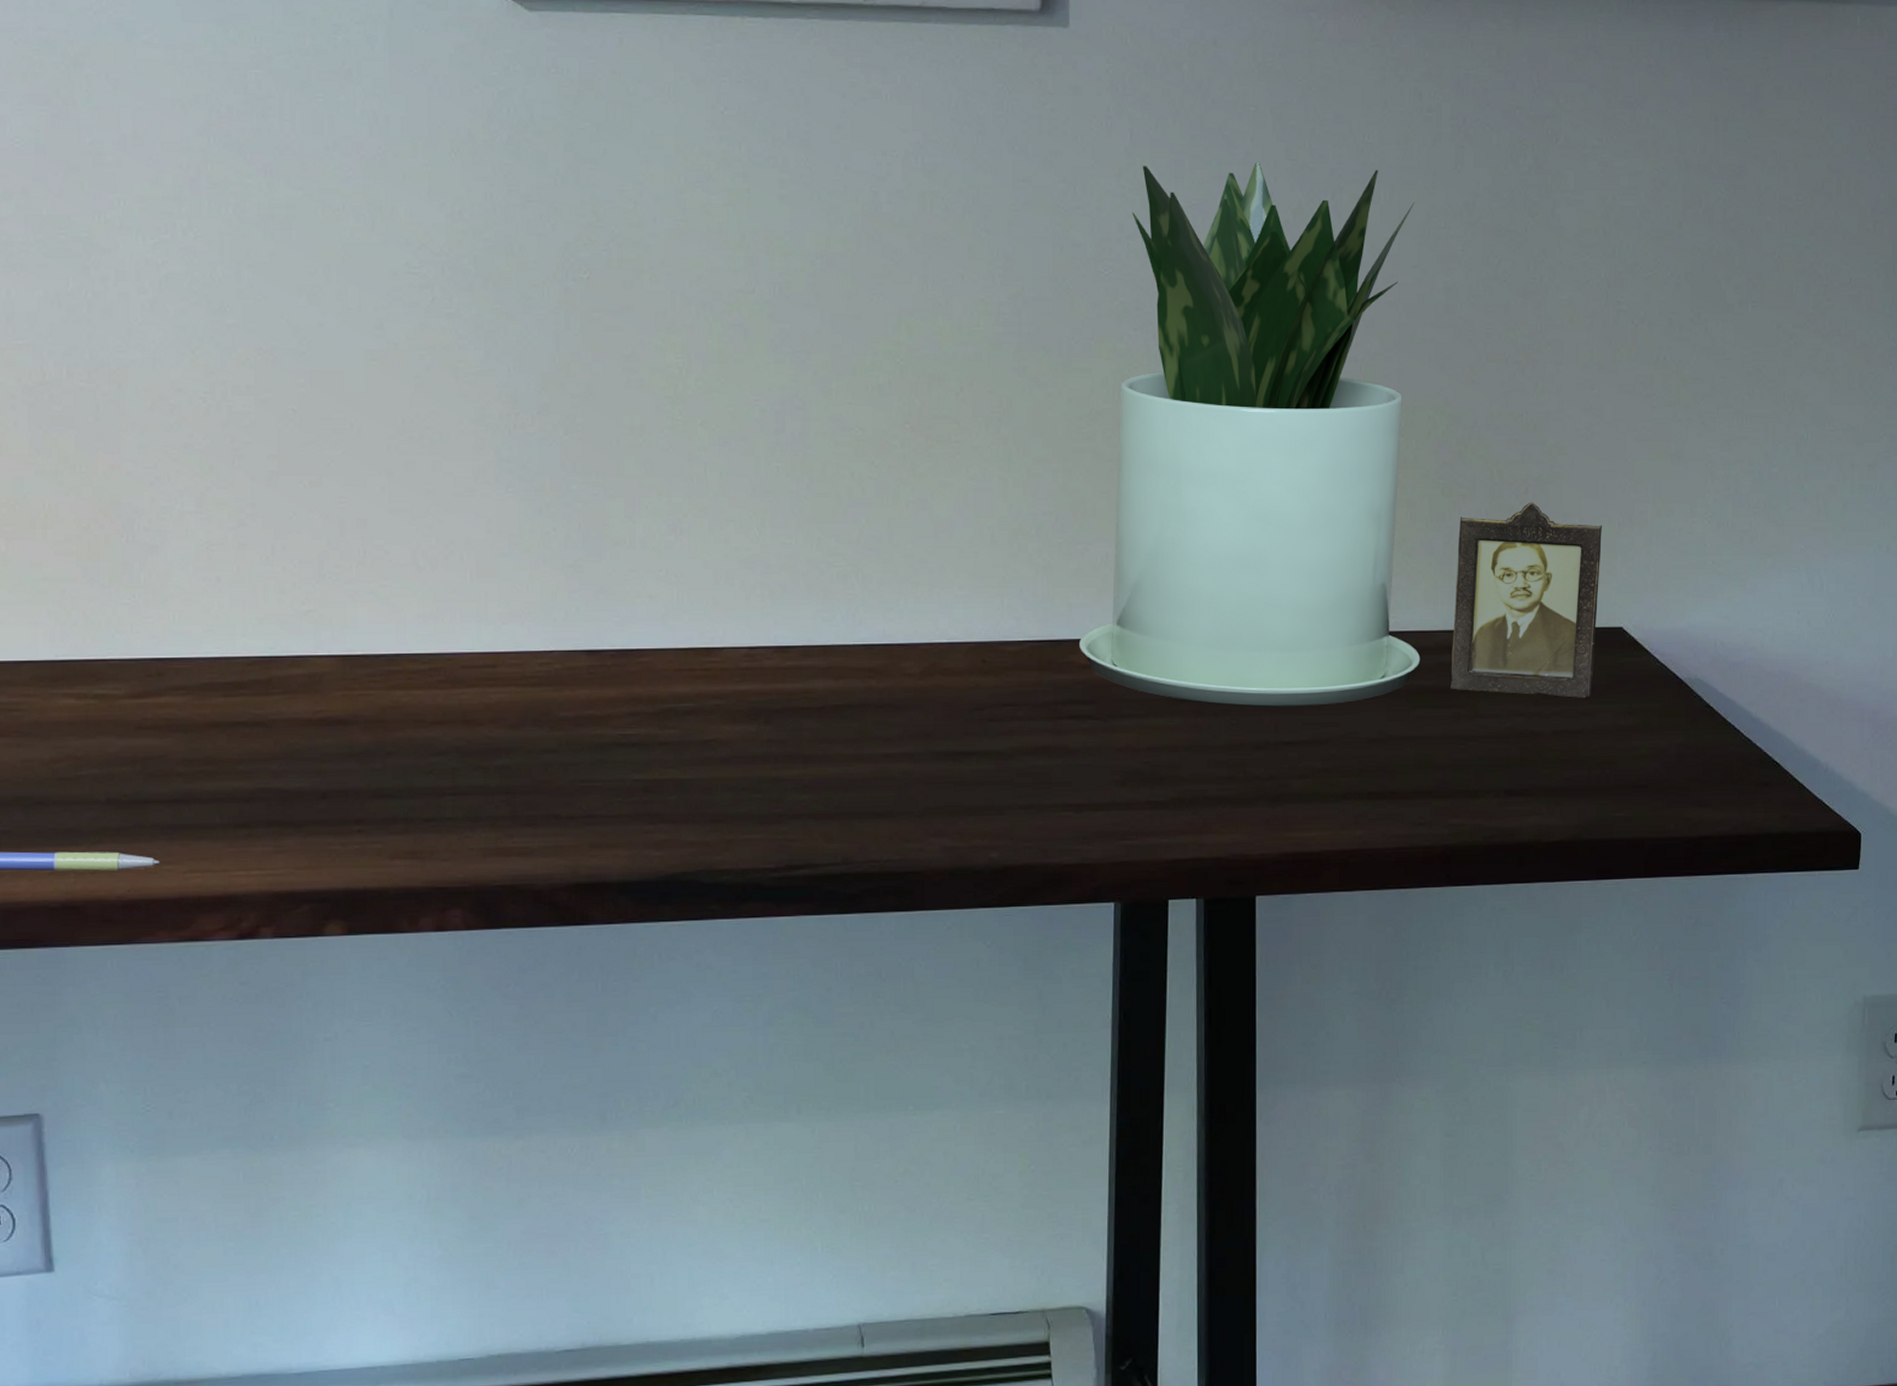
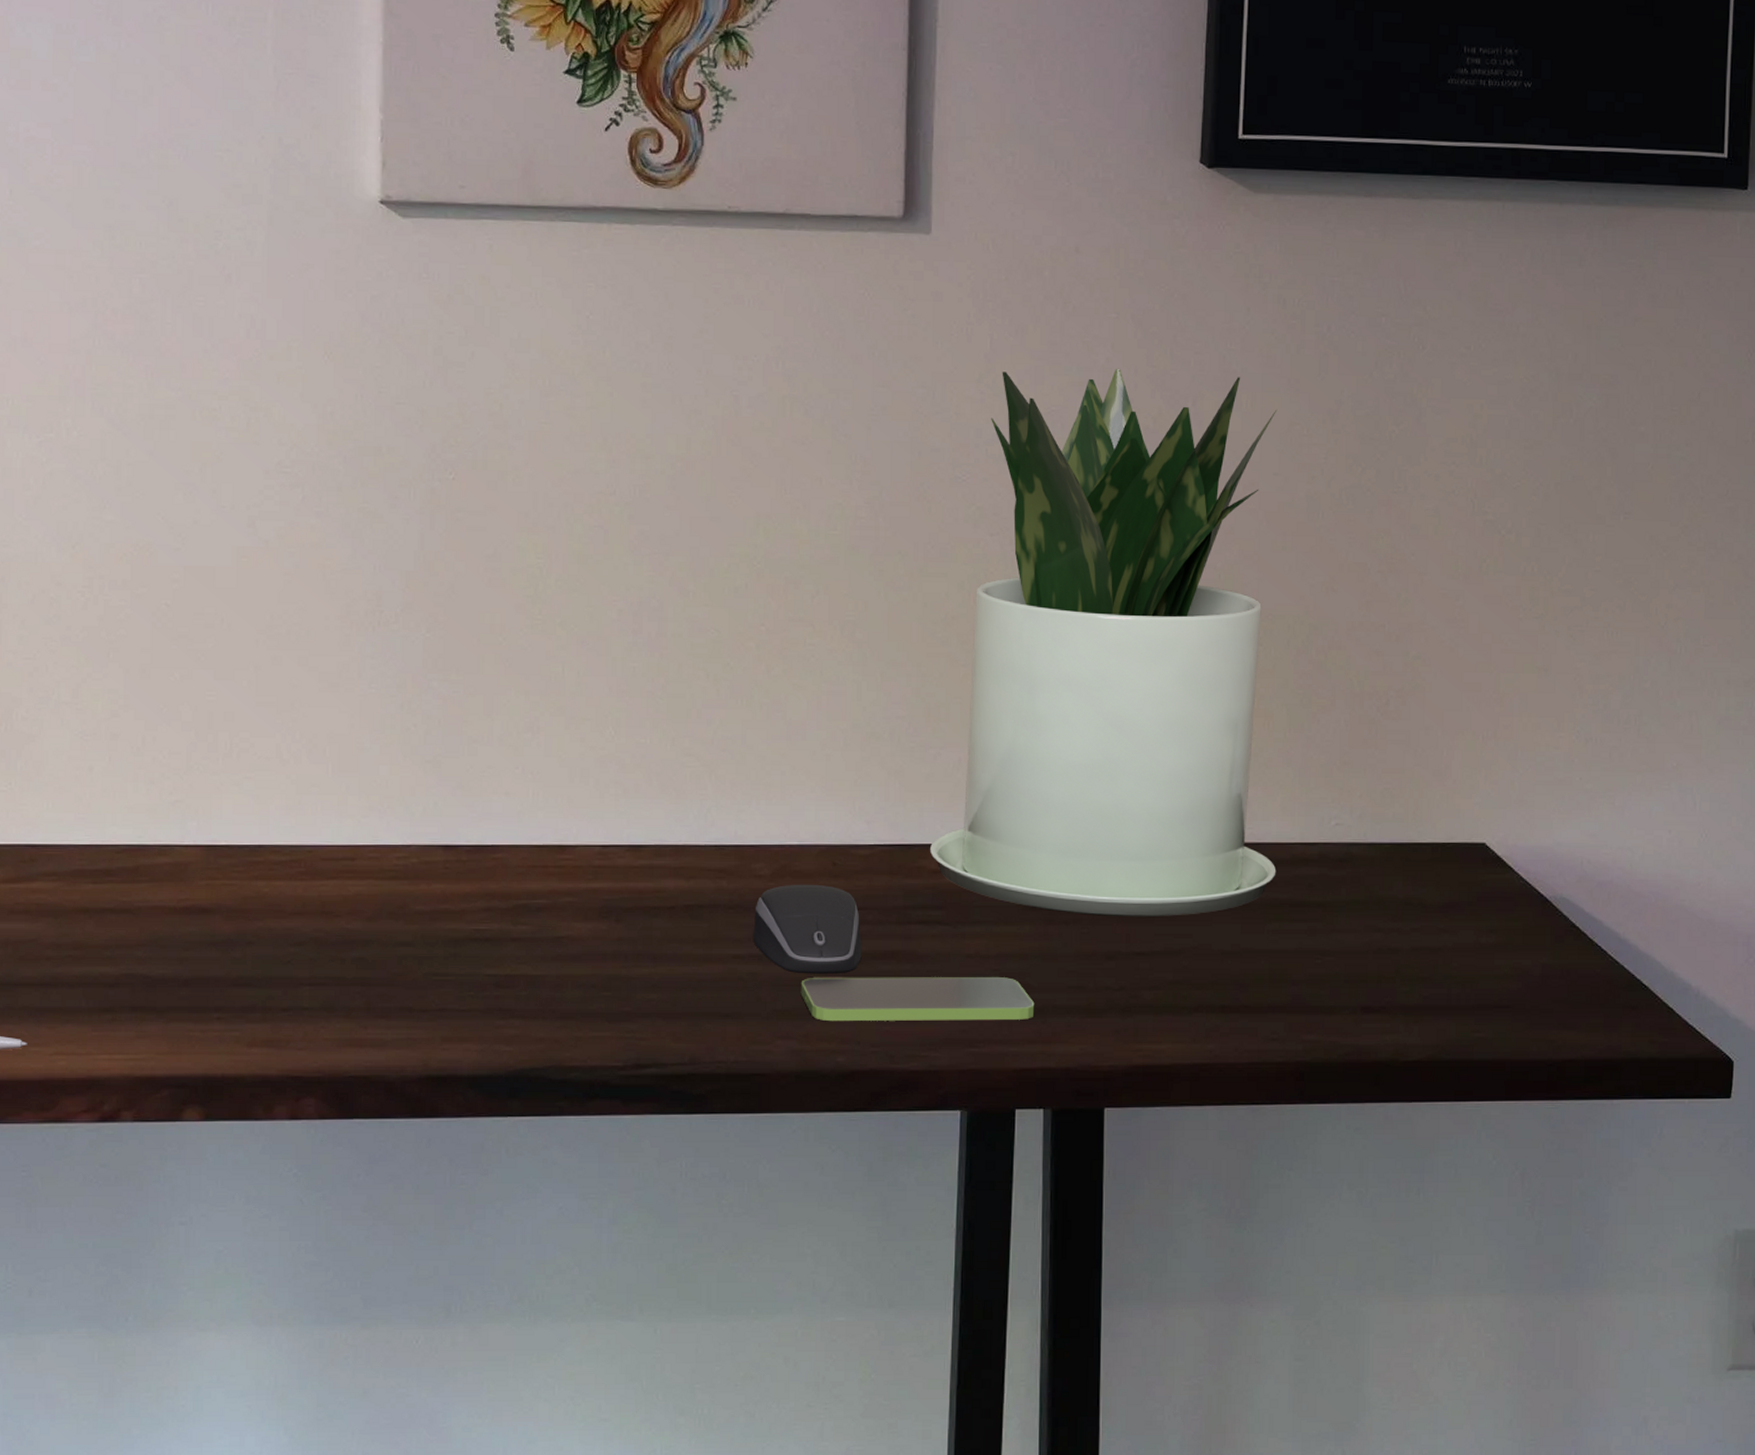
computer mouse: none [904,681,1013,771] -> present [753,884,862,974]
phone: none [952,770,1186,817] -> present [800,977,1035,1021]
photo frame: present [1450,502,1603,698] -> none [1307,714,1466,915]

